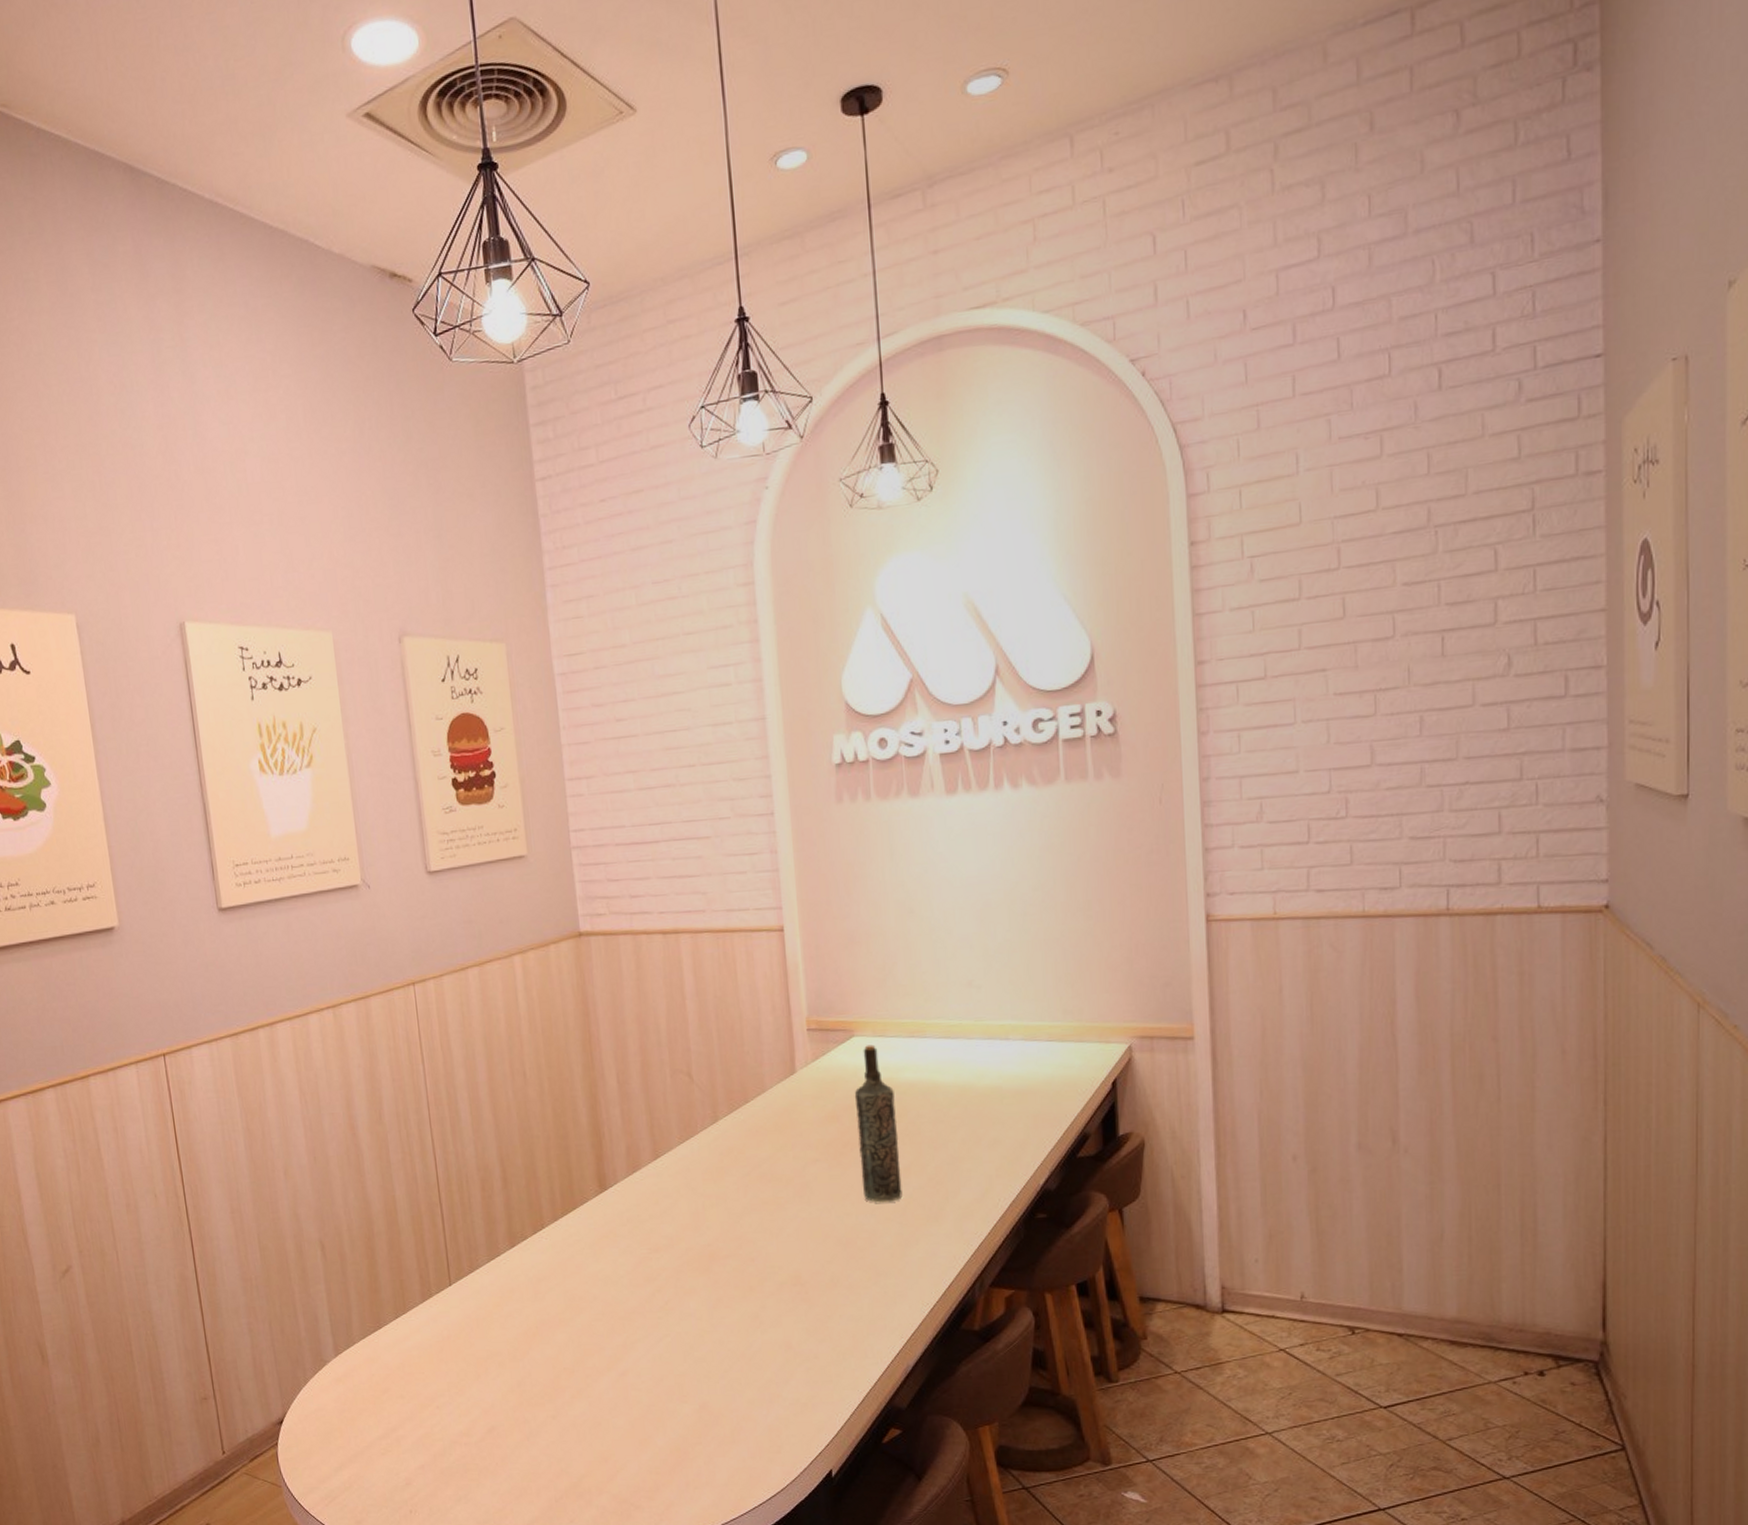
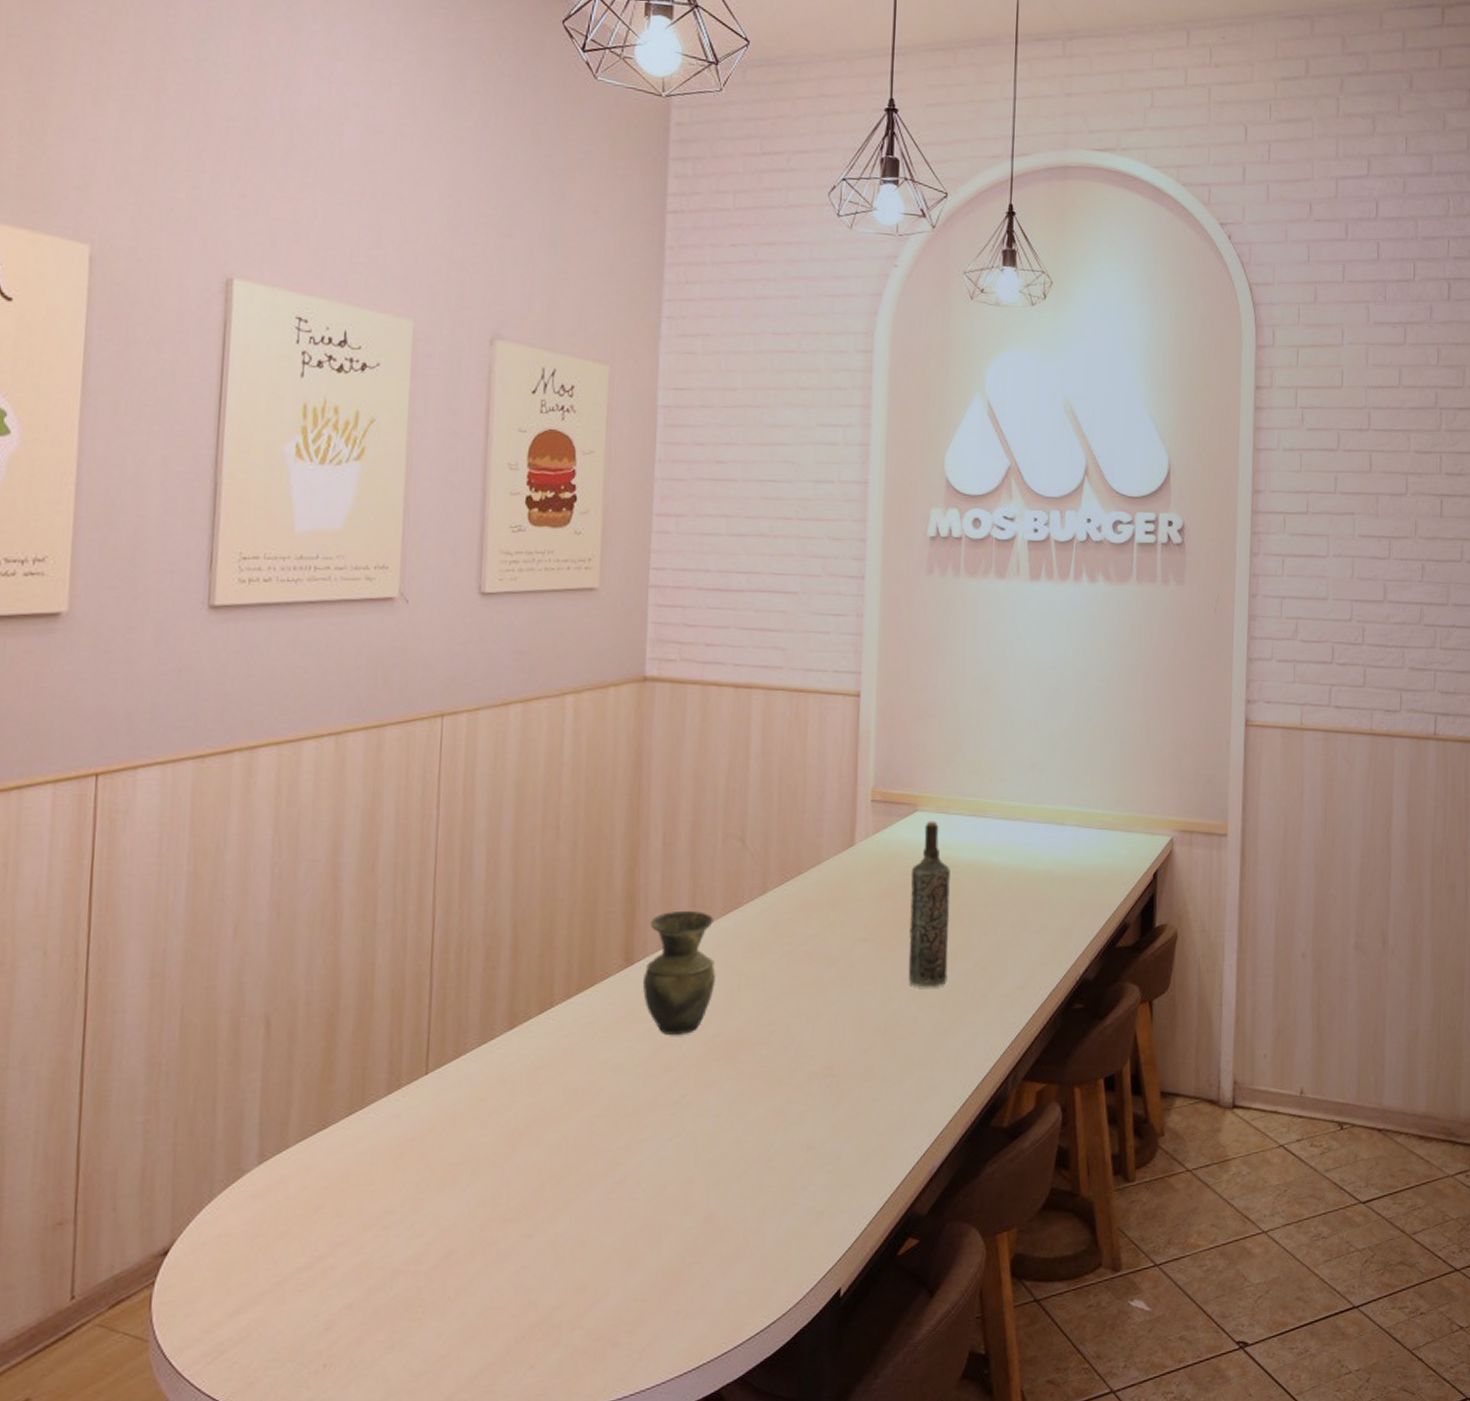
vase: none [616,1140,682,1251] -> present [642,910,716,1036]

